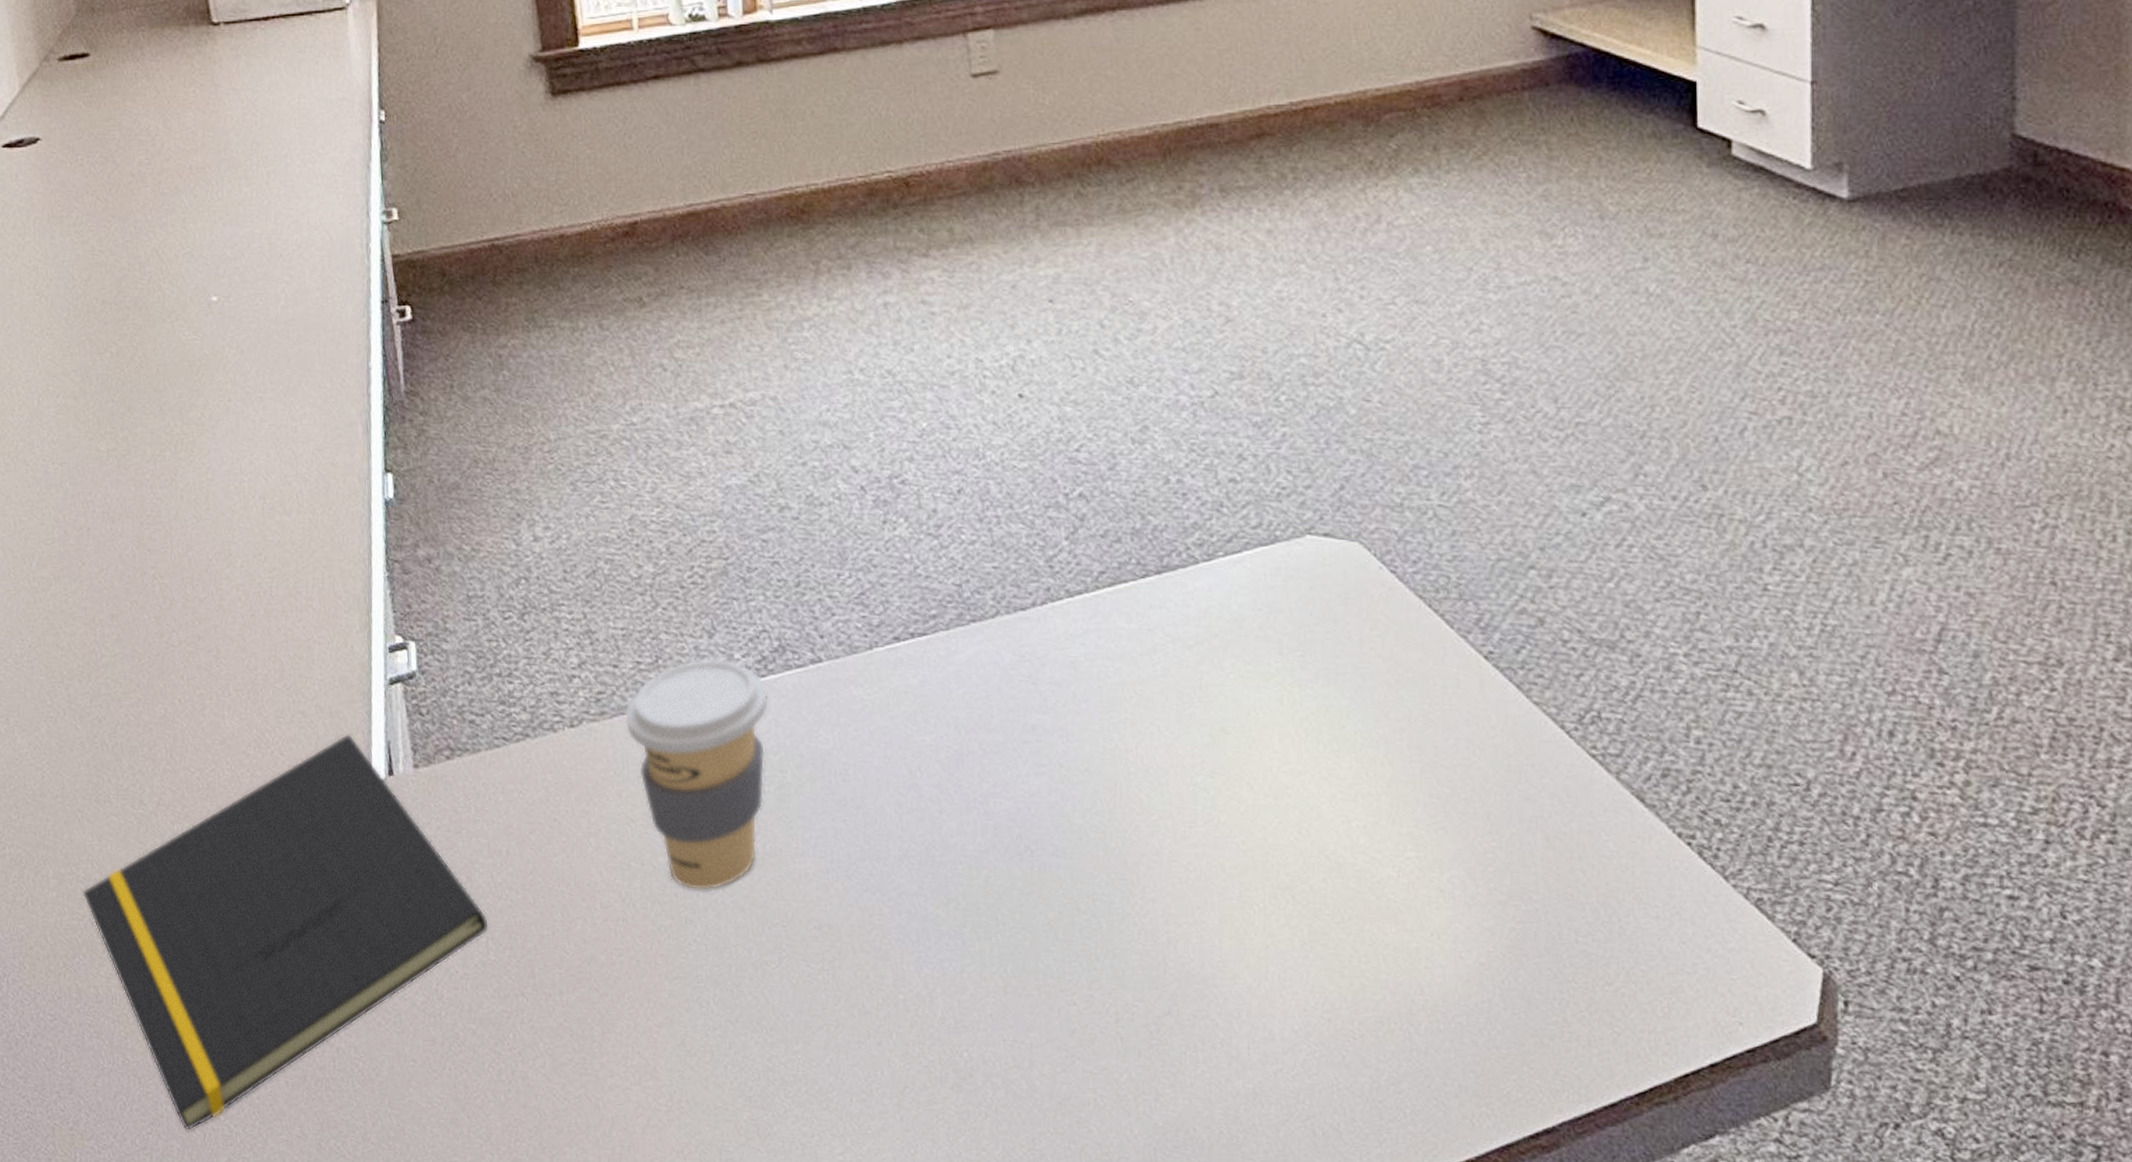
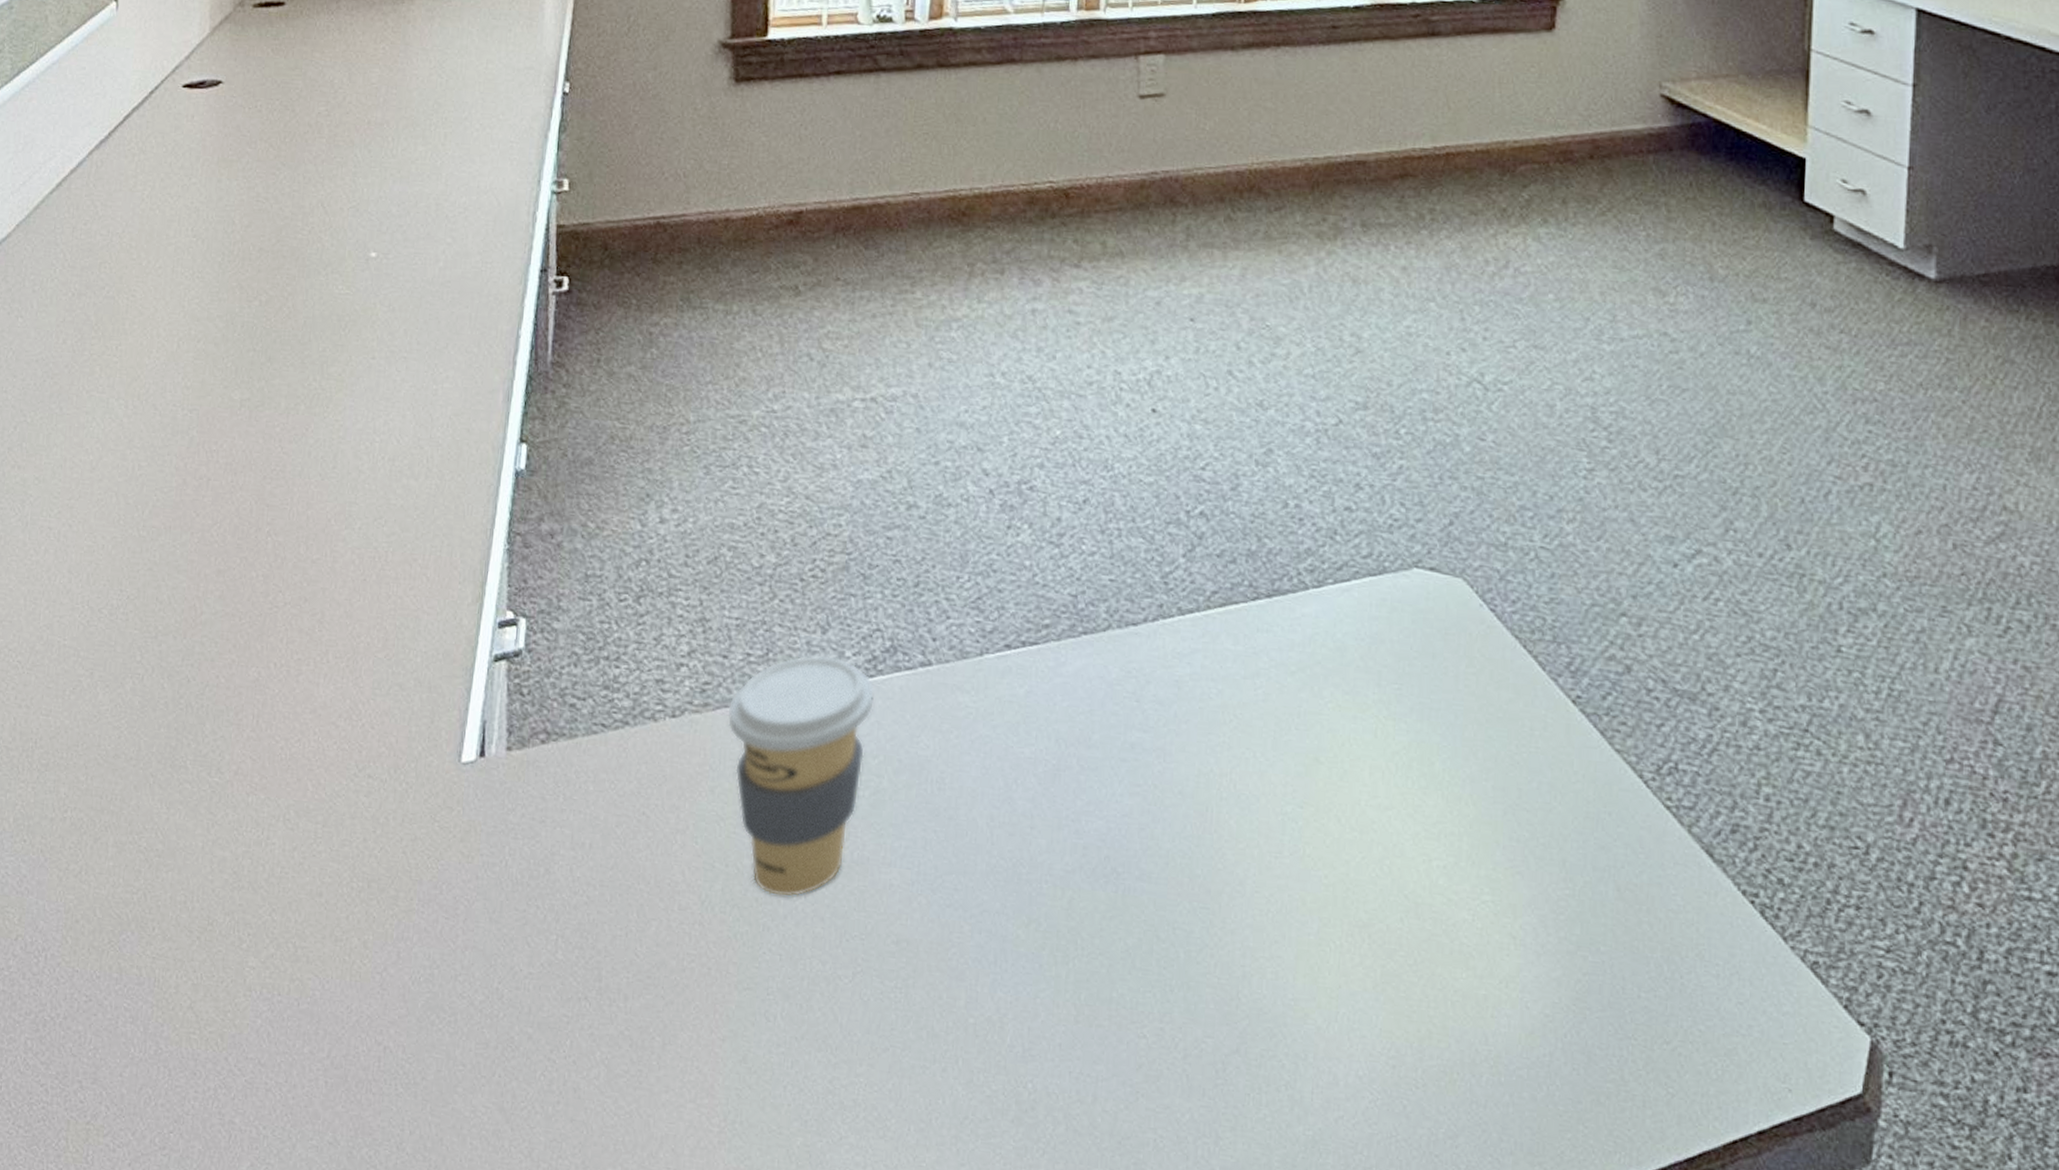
notepad: present [82,734,490,1131] -> none [141,710,562,1131]

